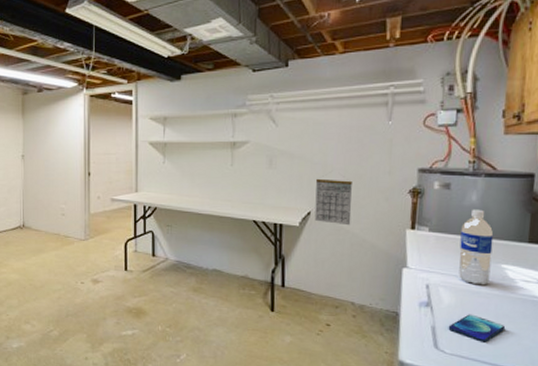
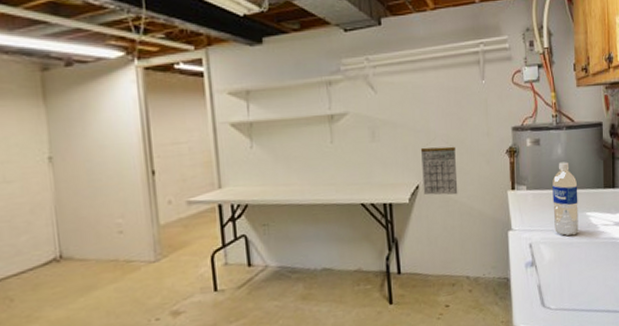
smartphone: present [448,314,506,343] -> none [551,265,595,292]

